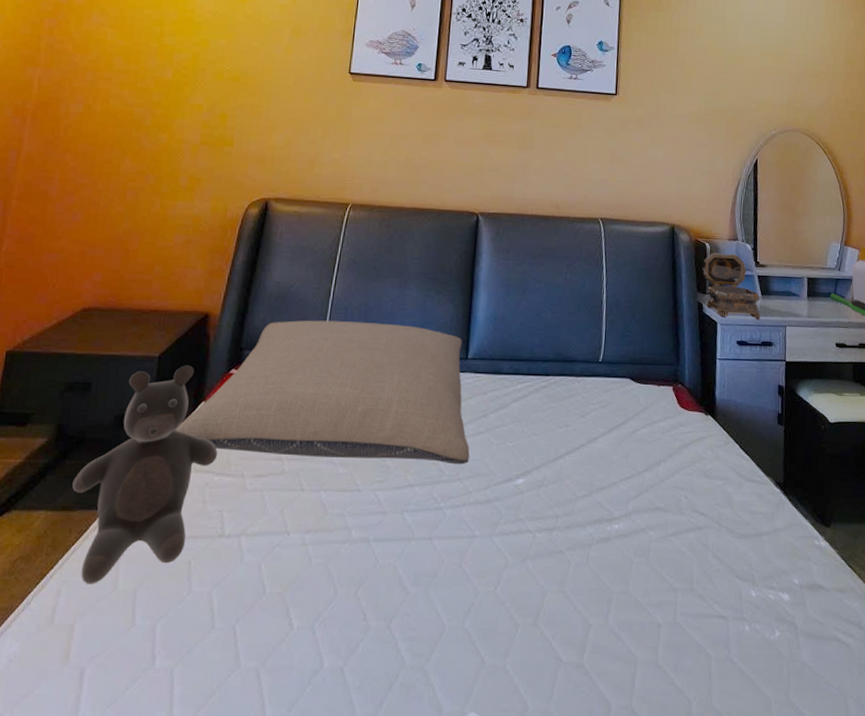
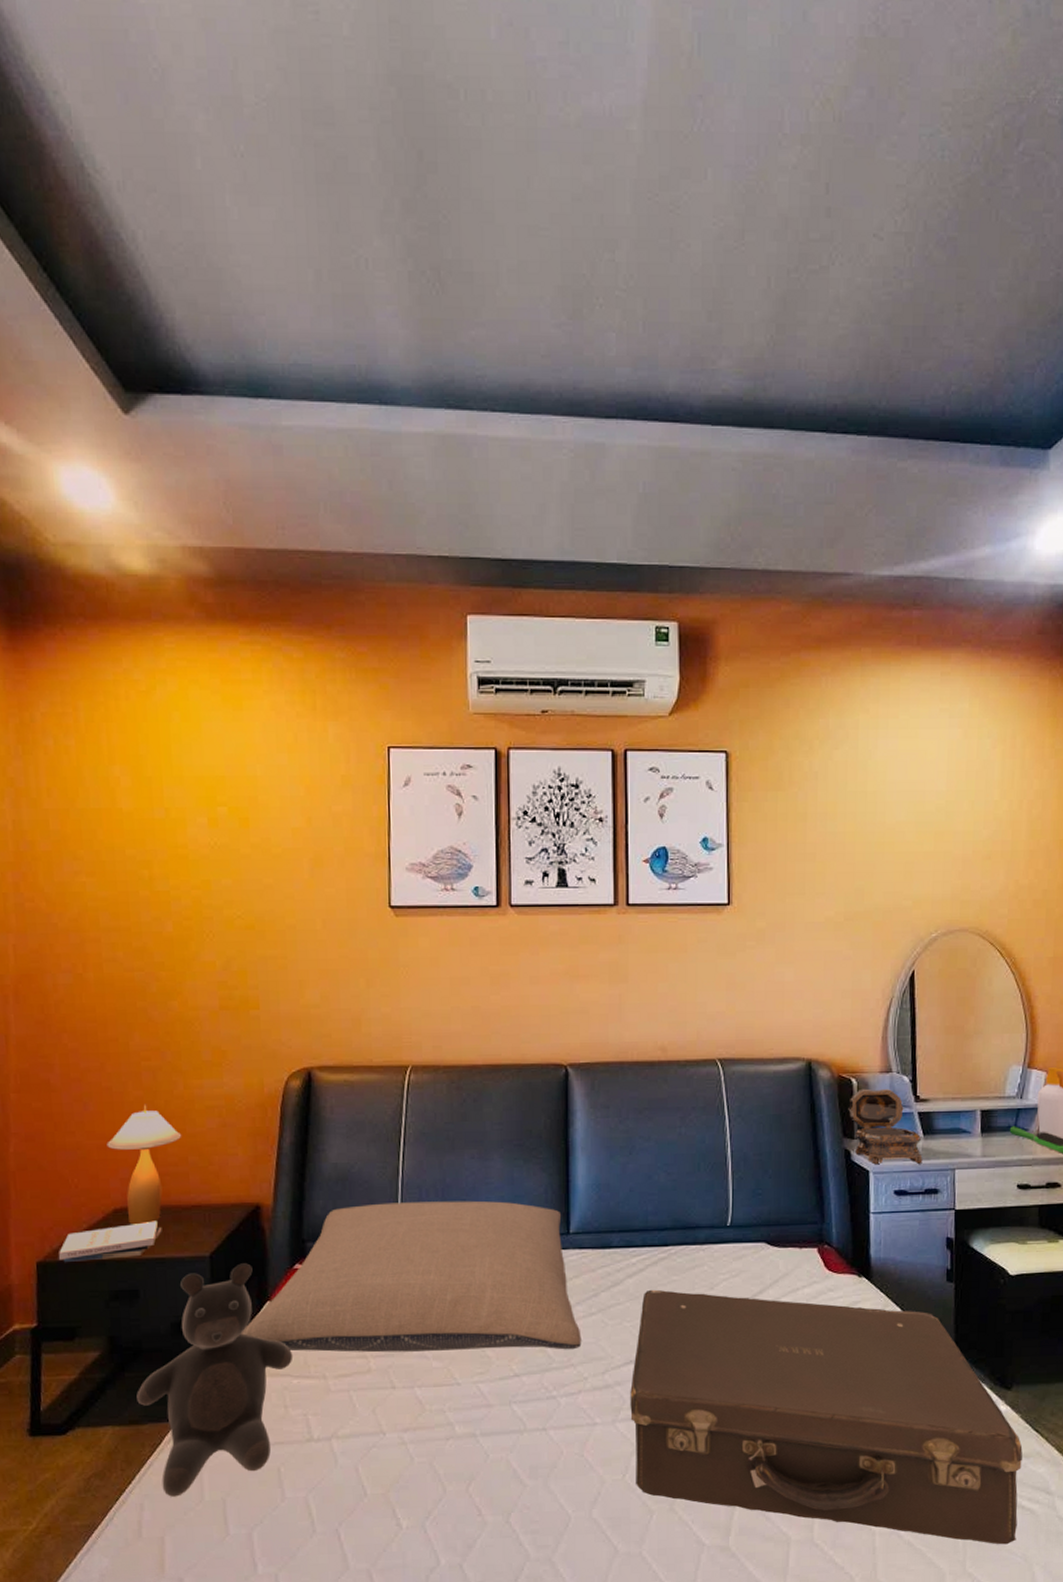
books: none [26,321,122,354] -> present [58,1220,162,1263]
table lamp: none [86,218,152,324] -> present [106,1104,182,1225]
suitcase: none [505,414,839,676] -> present [630,1289,1023,1545]

